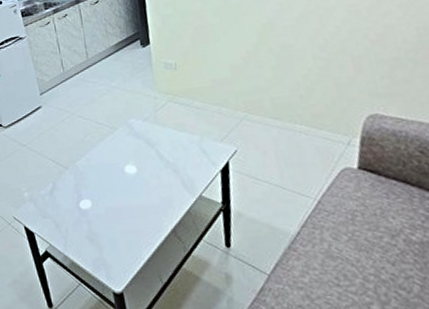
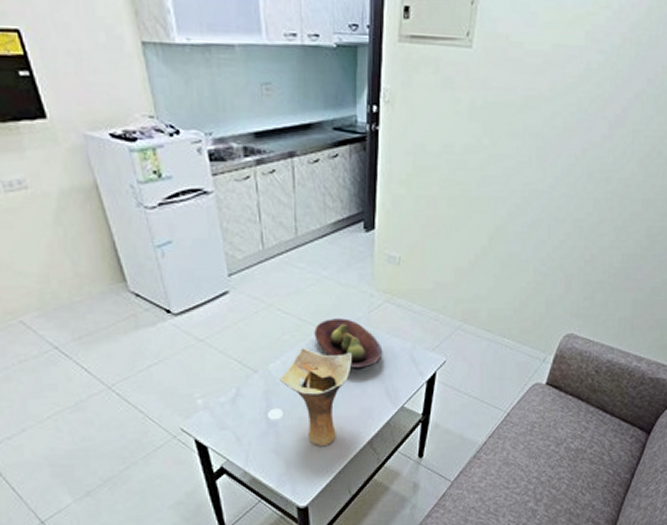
vase: none [85,146,147,235] -> present [278,348,352,447]
fruit bowl: none [110,119,174,163] -> present [314,318,383,370]

